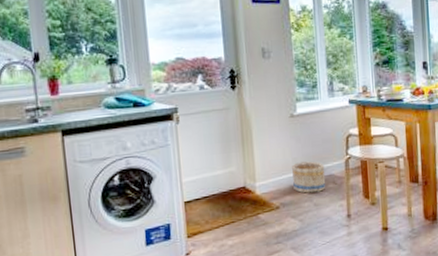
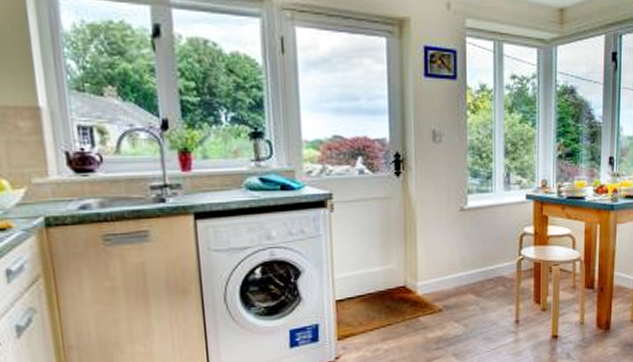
basket: present [291,161,326,193] -> none [457,260,495,296]

